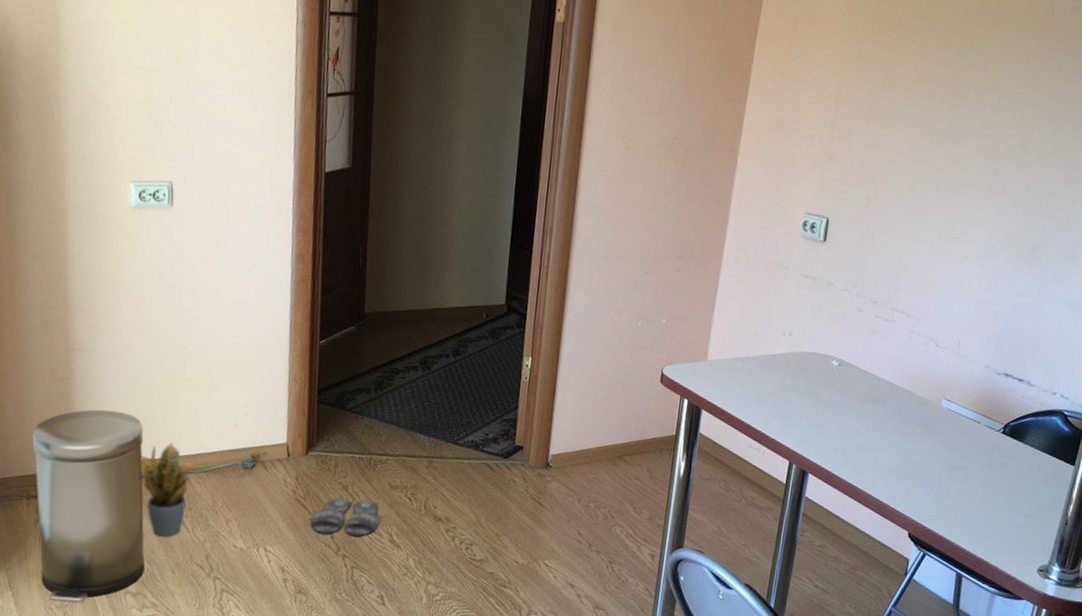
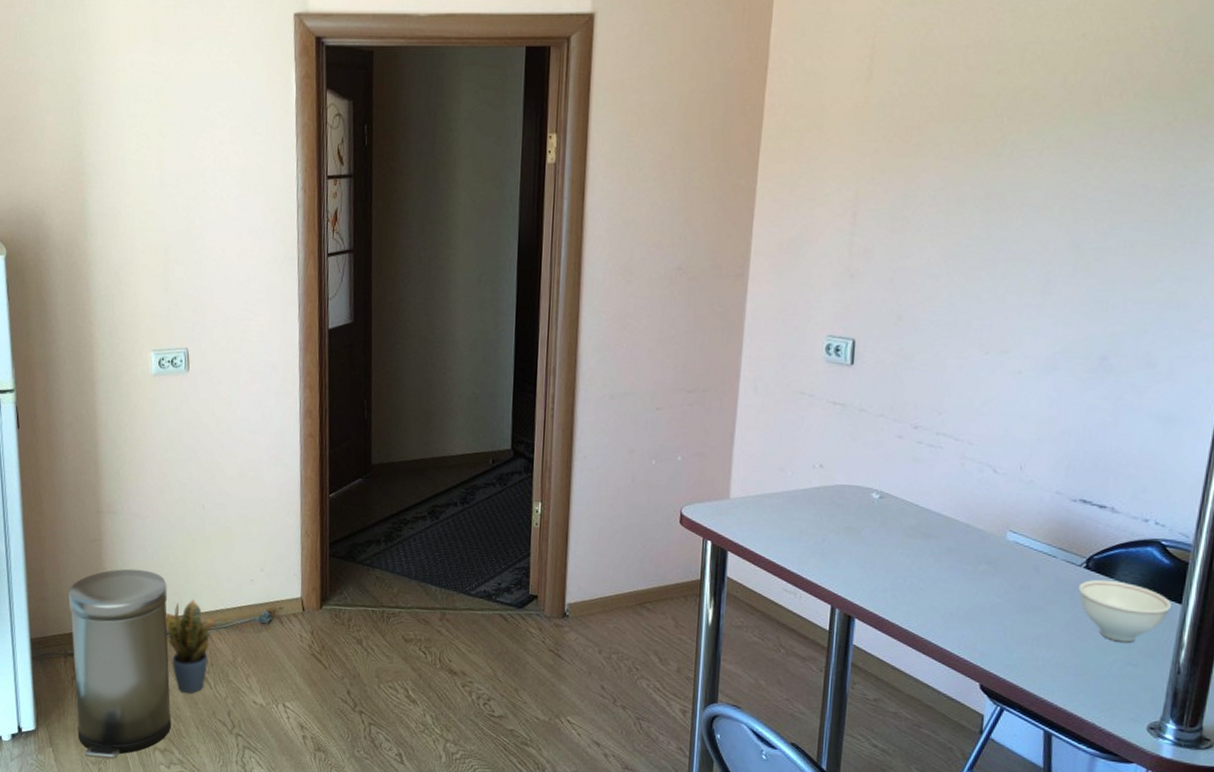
slippers: present [310,497,382,537] -> none [327,652,397,693]
bowl: none [995,443,1067,498] -> present [1078,579,1172,643]

